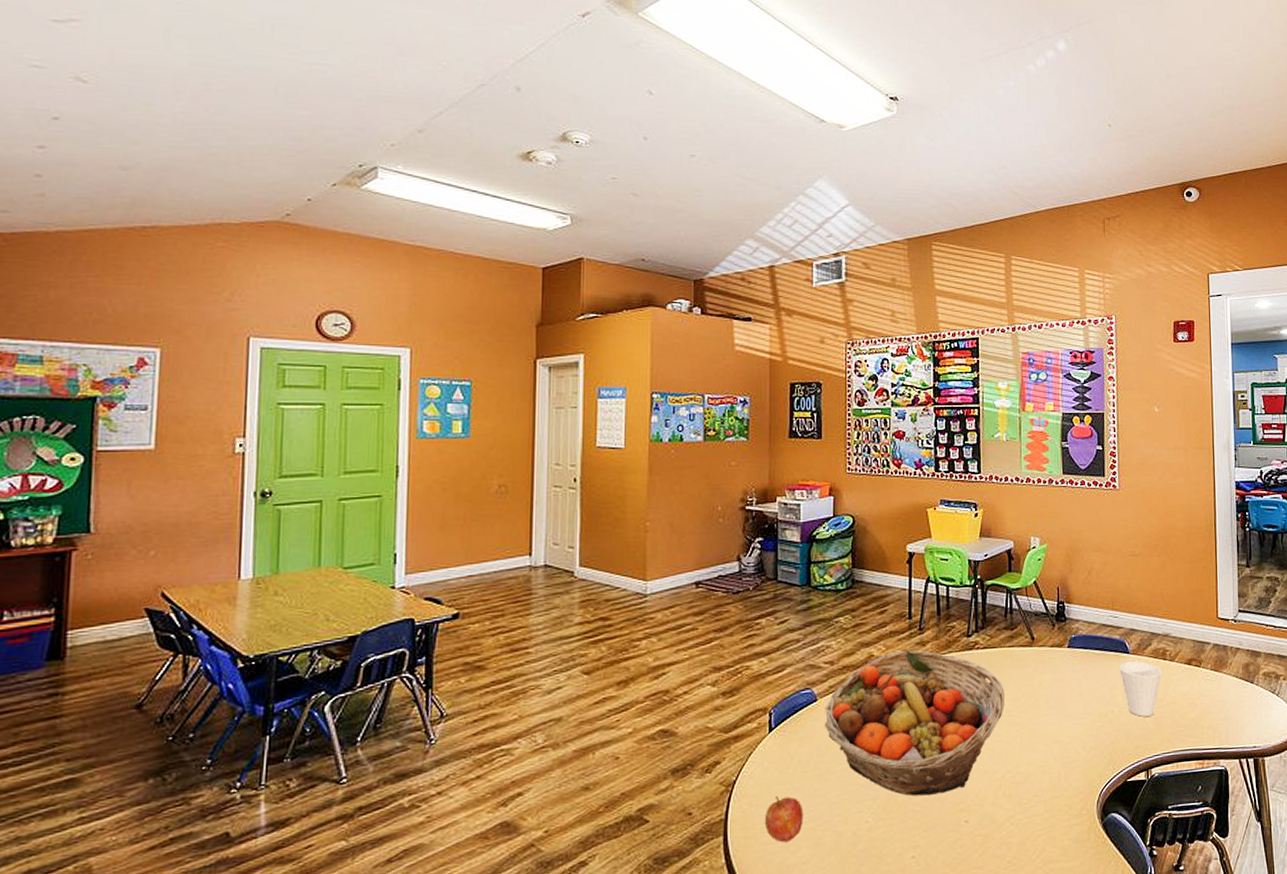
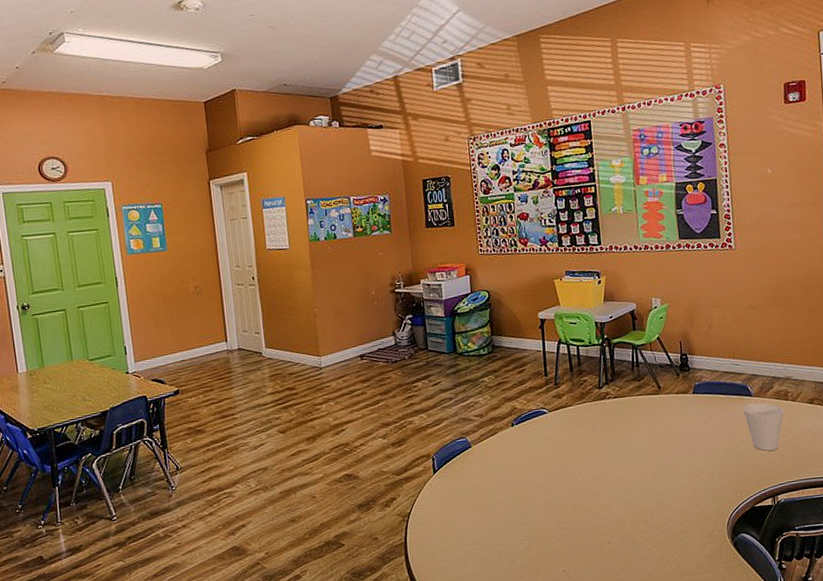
apple: present [764,796,804,843] -> none [436,524,469,560]
fruit basket: present [825,650,1005,796] -> none [479,402,637,523]

